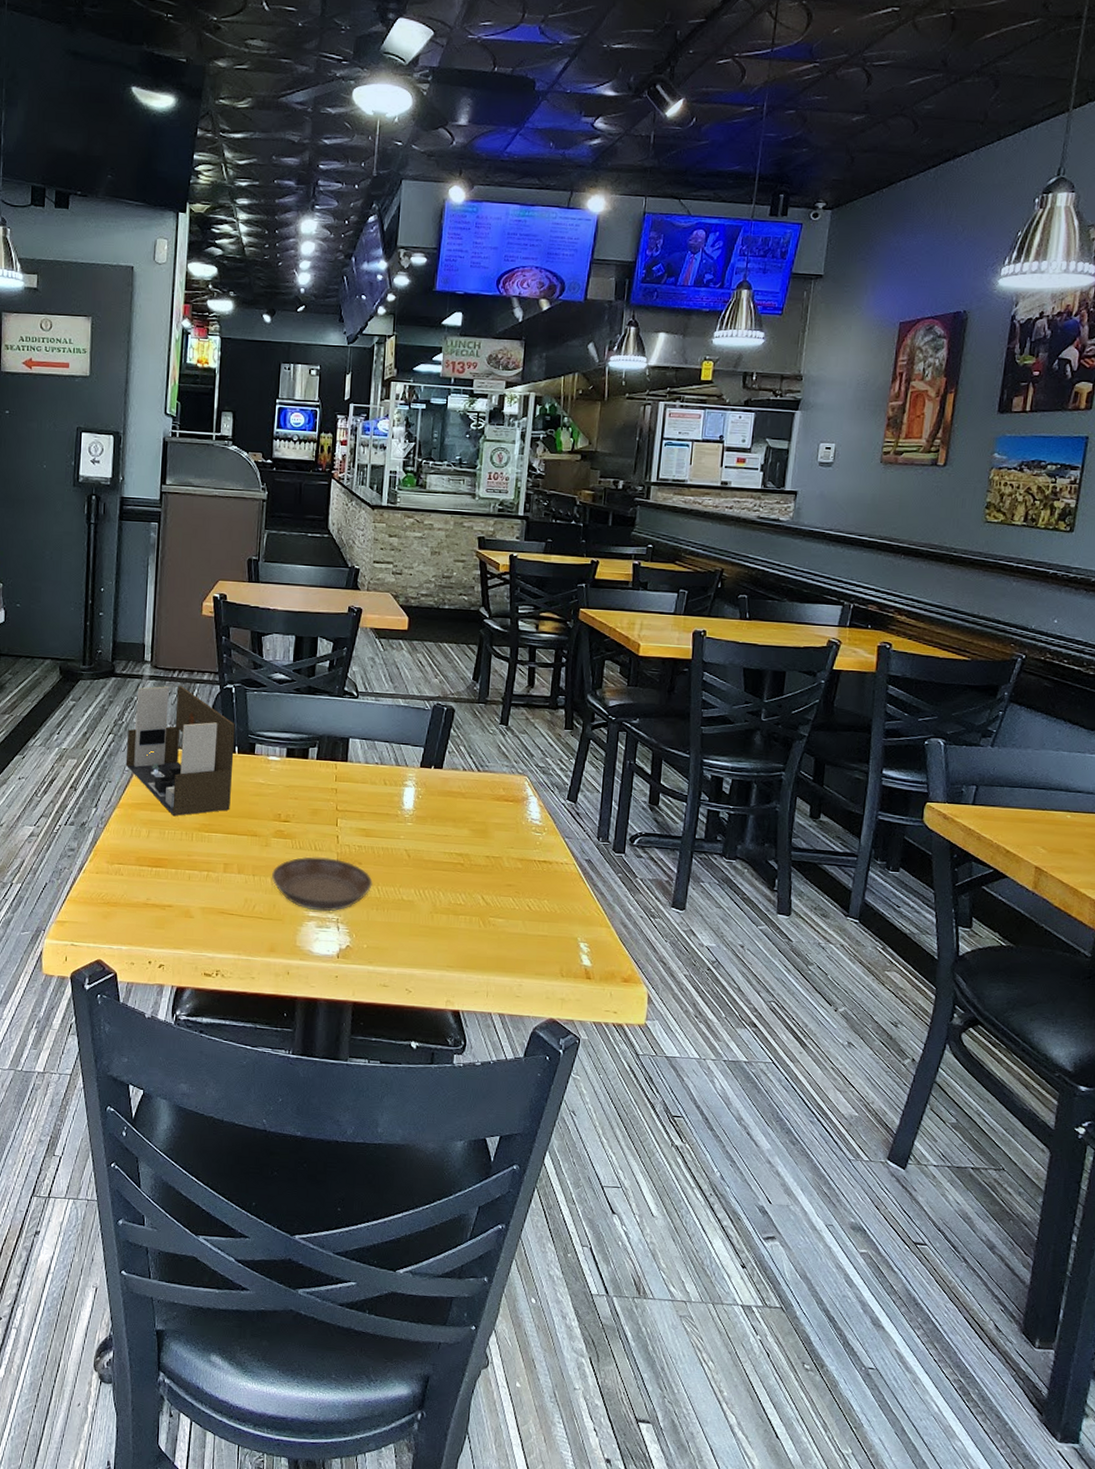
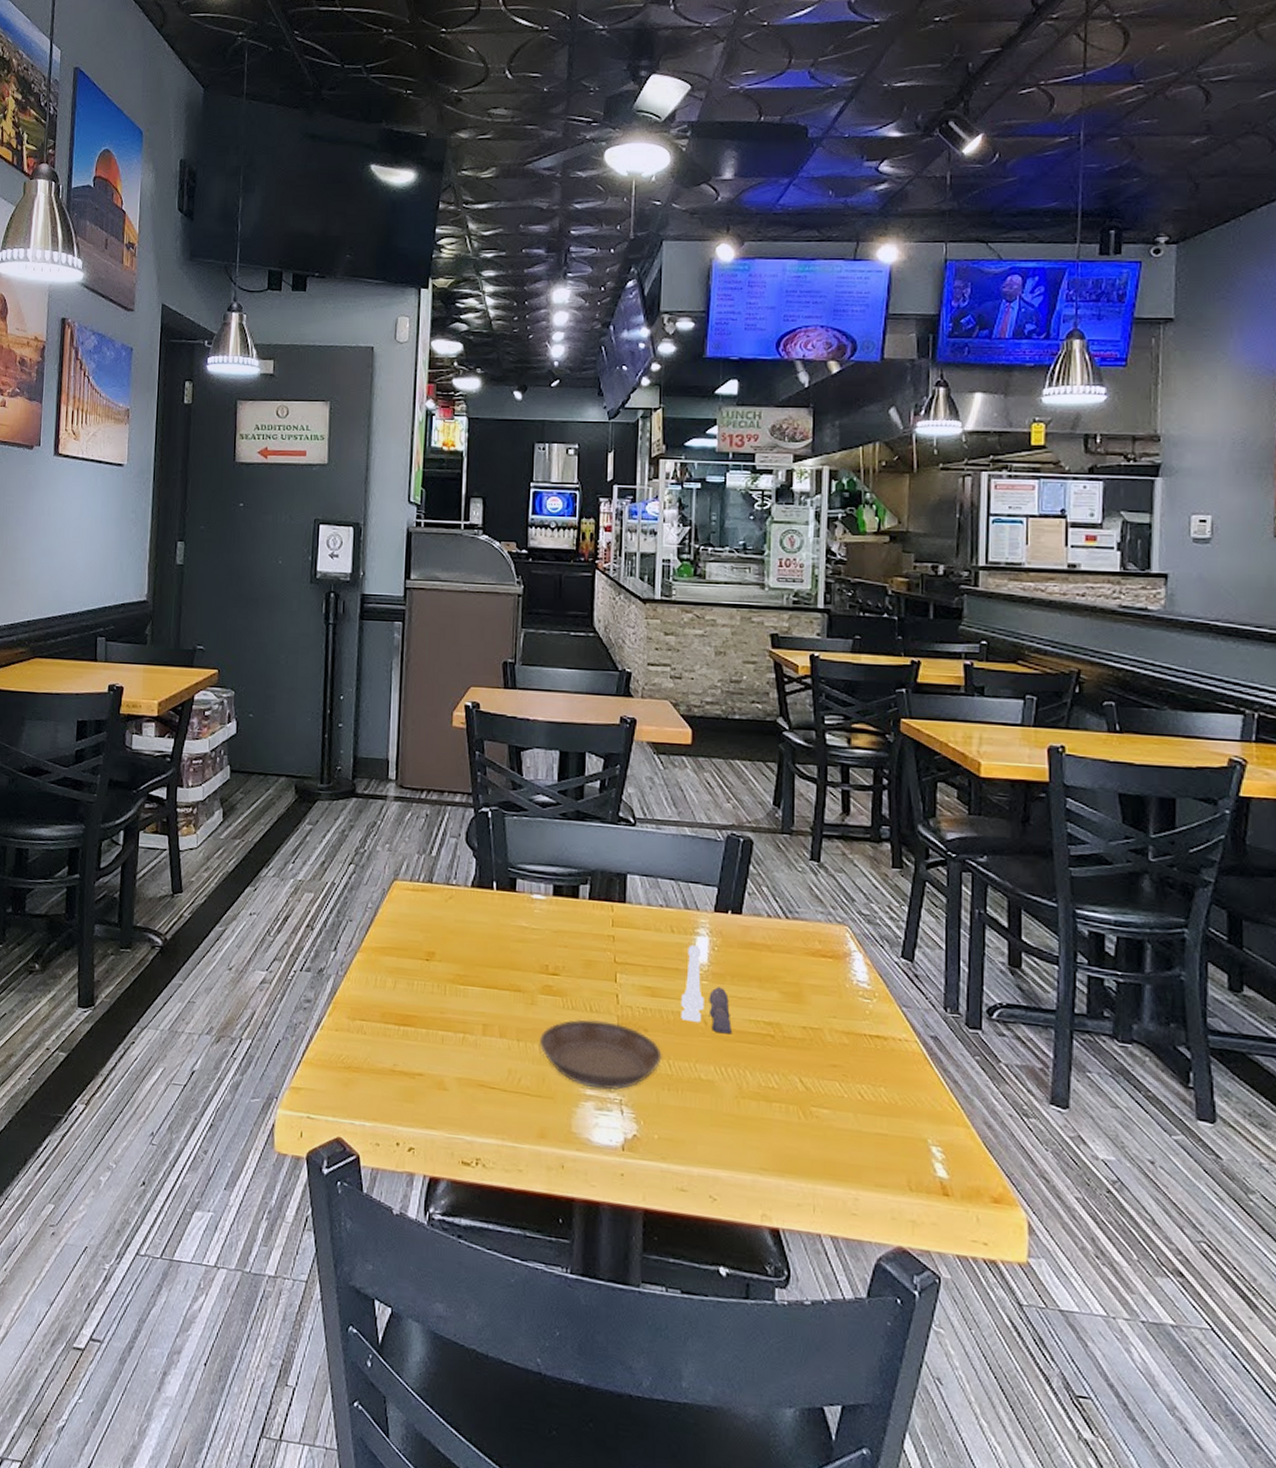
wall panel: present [125,685,235,817] -> none [368,807,493,965]
salt and pepper shaker set: none [389,794,430,864] -> present [681,945,732,1034]

